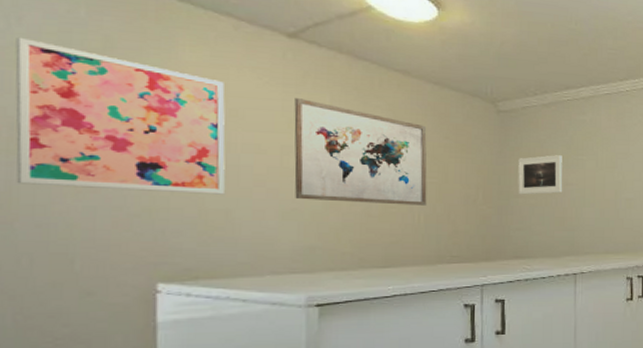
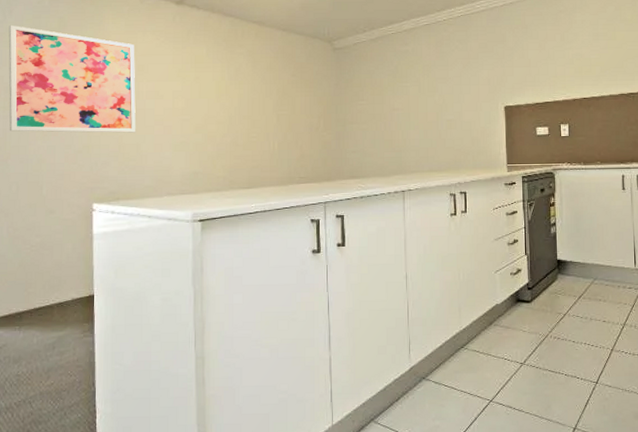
wall art: present [294,98,427,206] -> none [181,52,279,135]
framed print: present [518,155,563,195] -> none [352,84,390,121]

